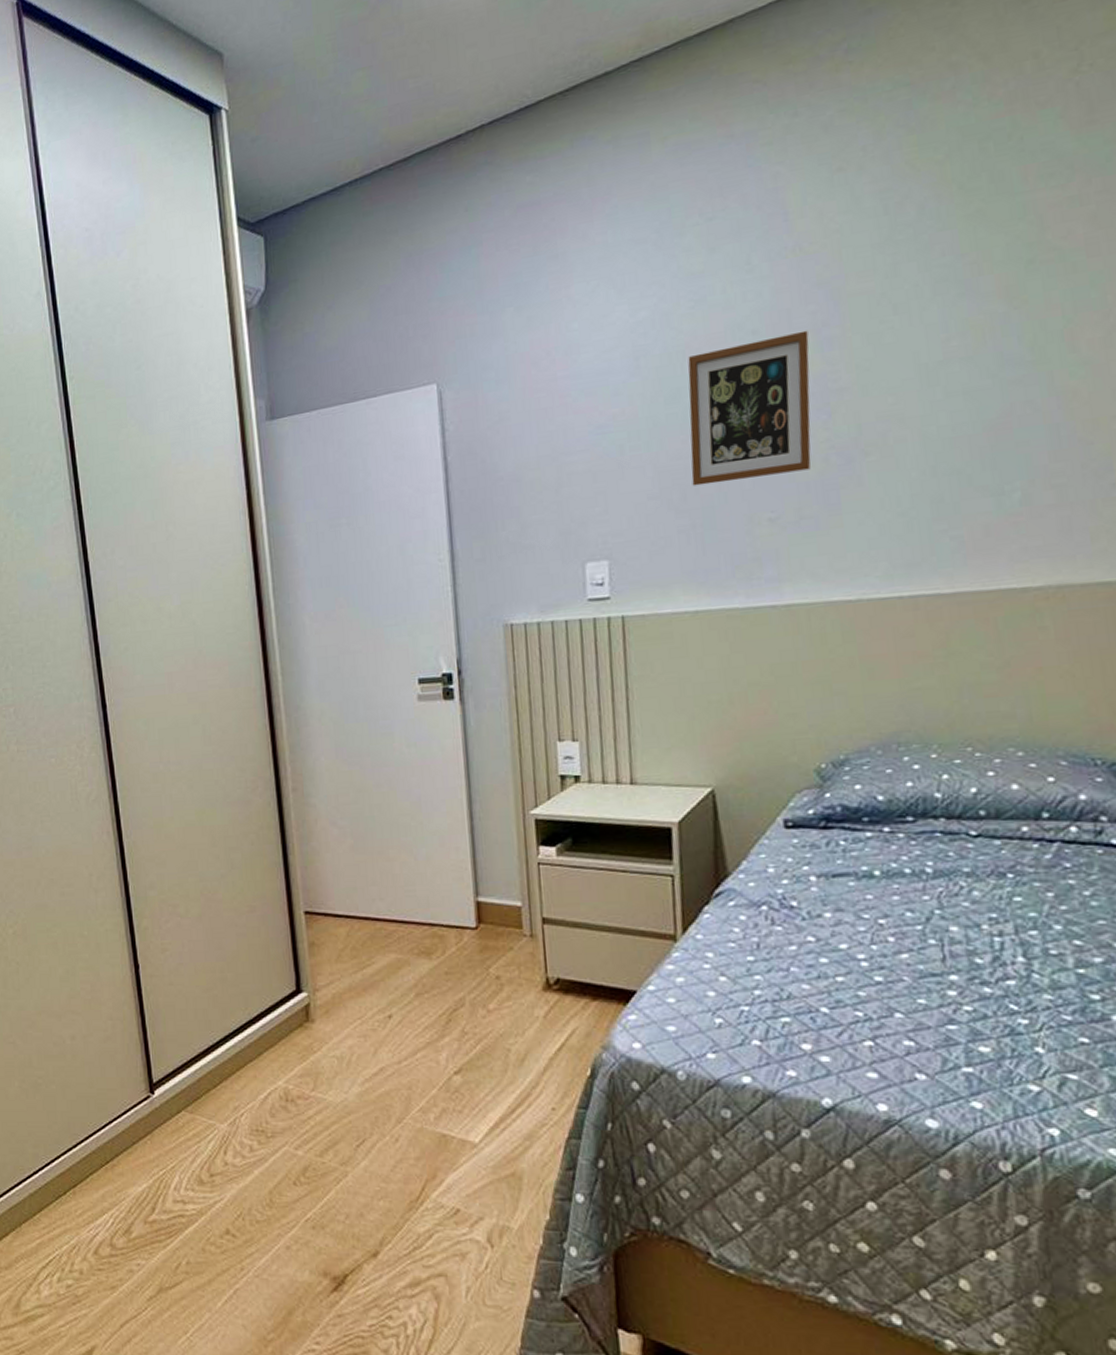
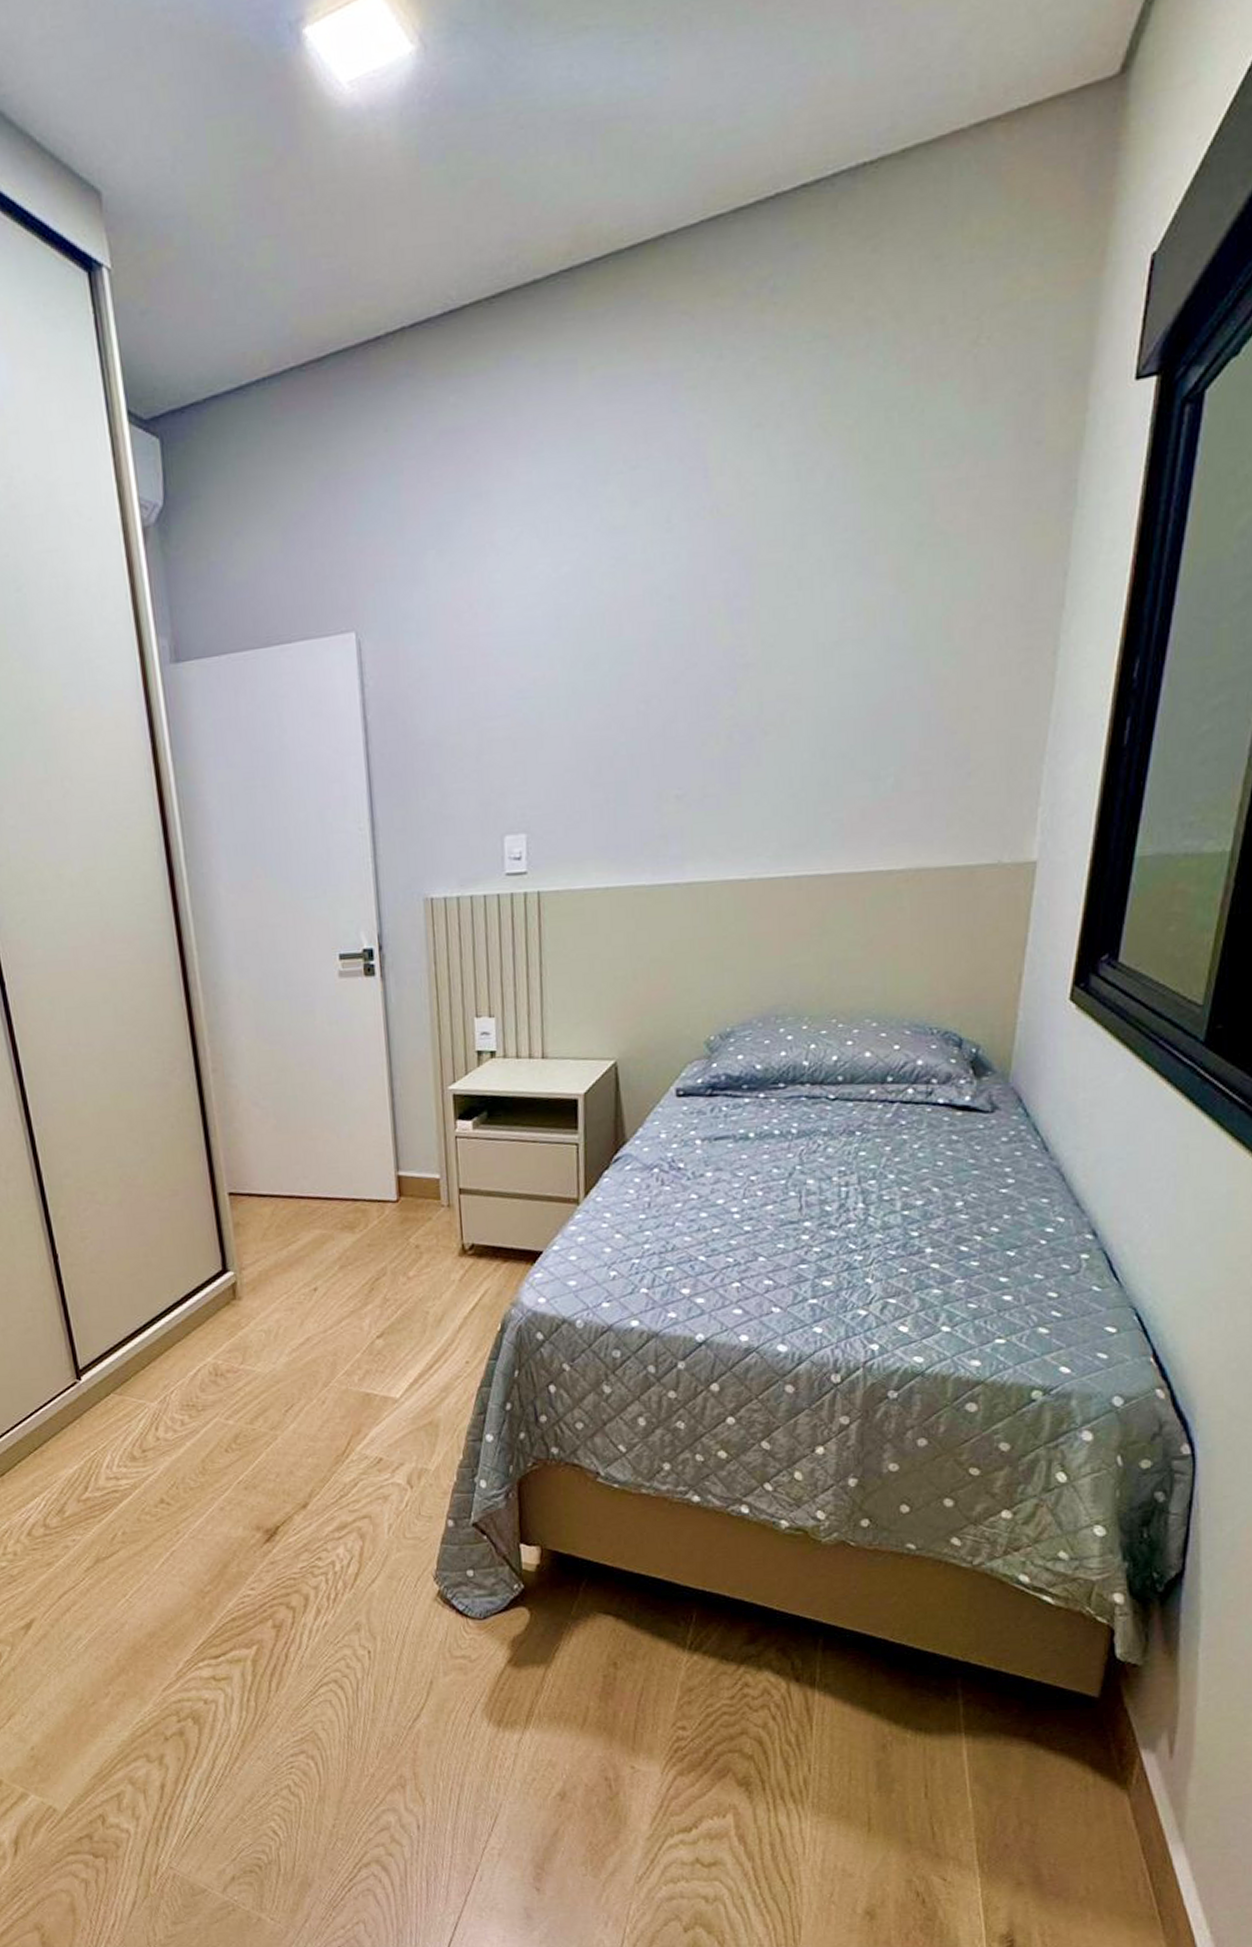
picture frame: present [688,330,812,486] -> none [606,599,721,759]

